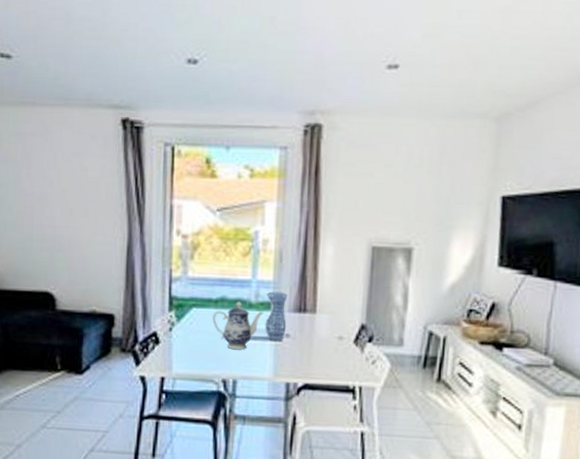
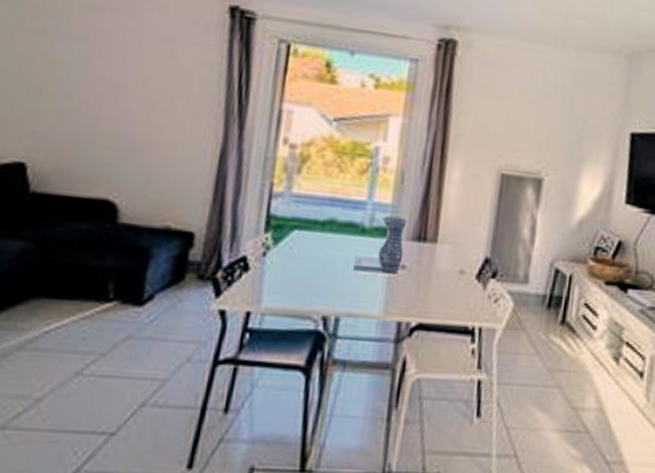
teapot: present [212,301,264,350] -> none [317,225,379,282]

